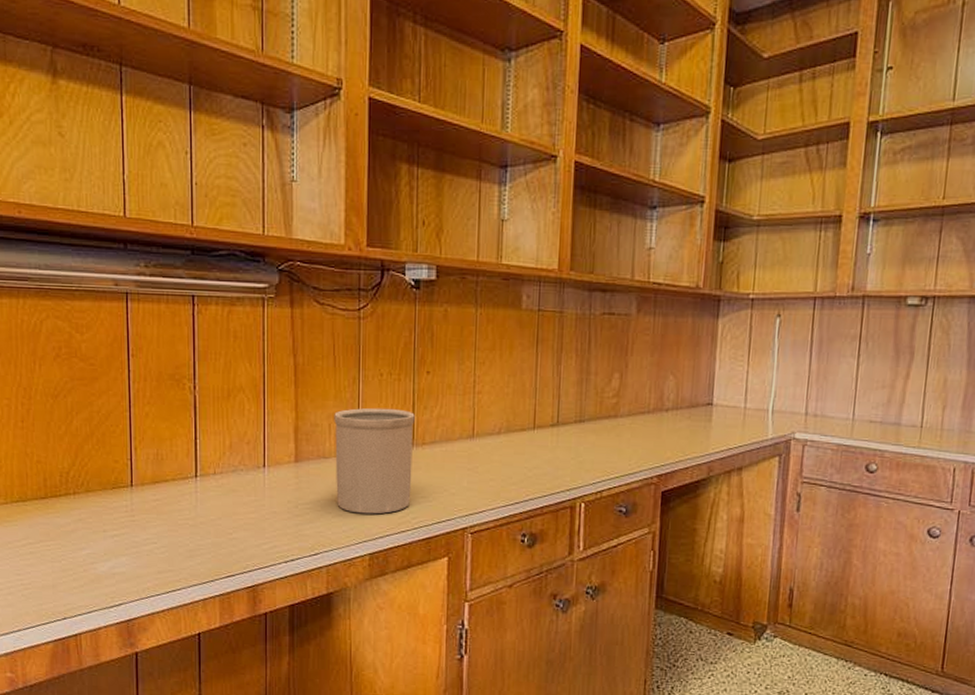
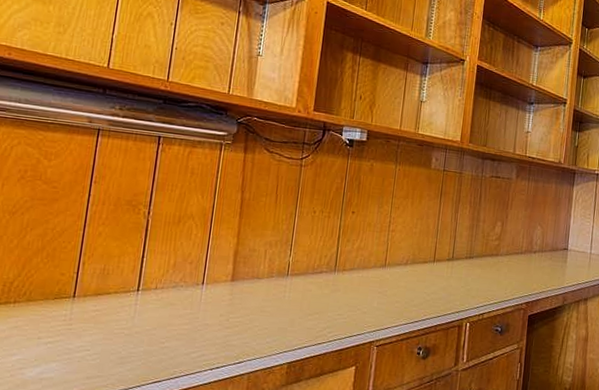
utensil holder: present [334,407,415,514] -> none [264,238,339,328]

